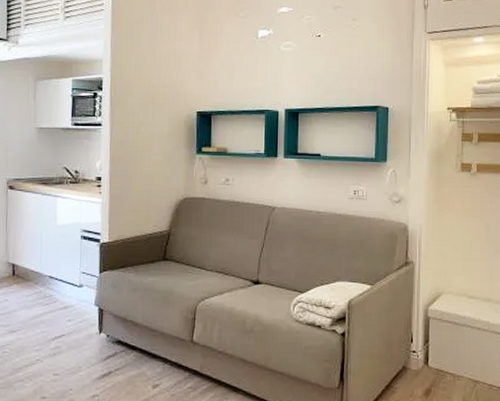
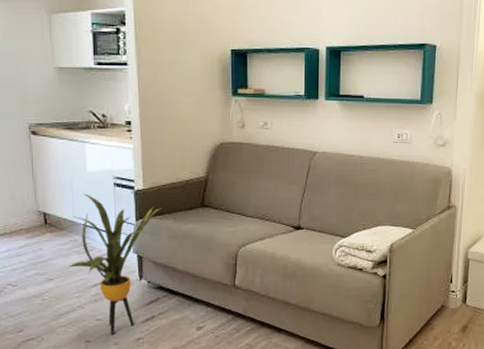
house plant: none [31,245,126,391] -> present [68,193,163,335]

